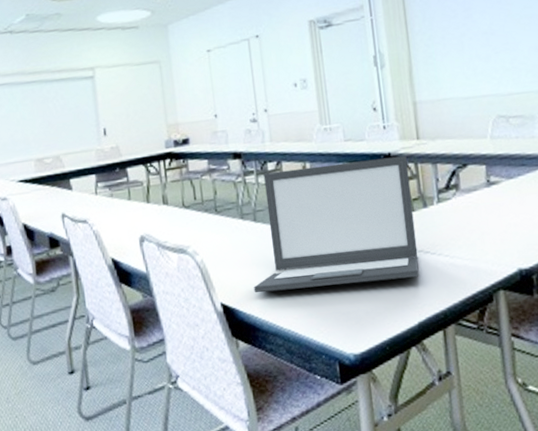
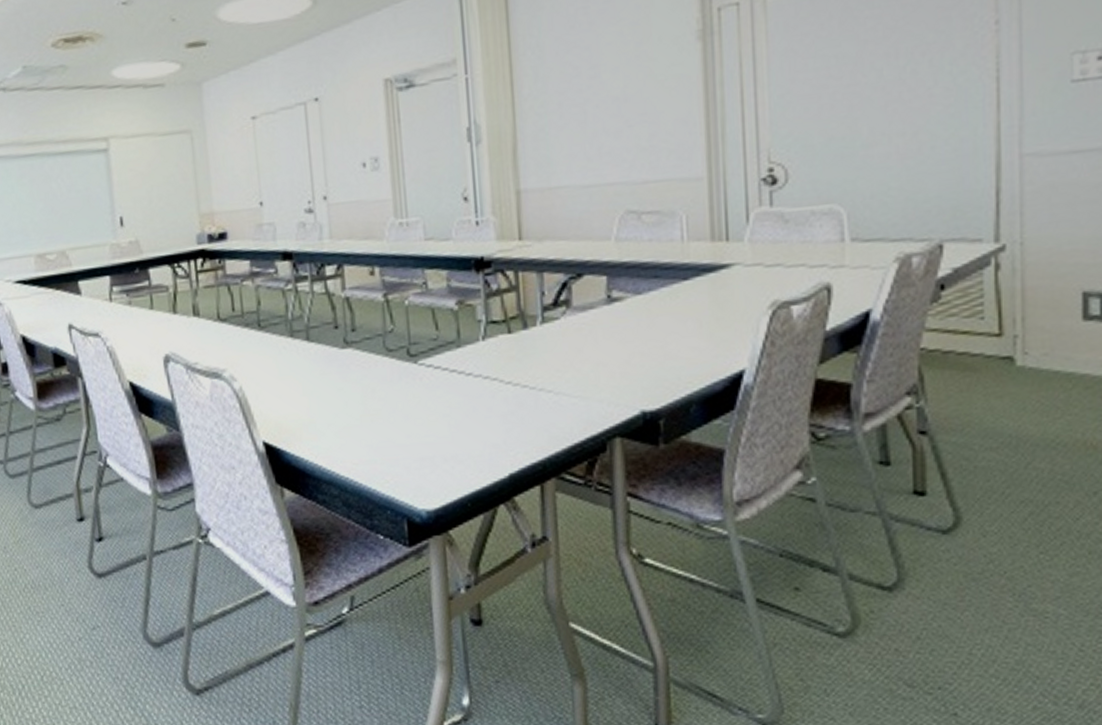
laptop: present [253,155,419,293] -> none [304,260,514,431]

